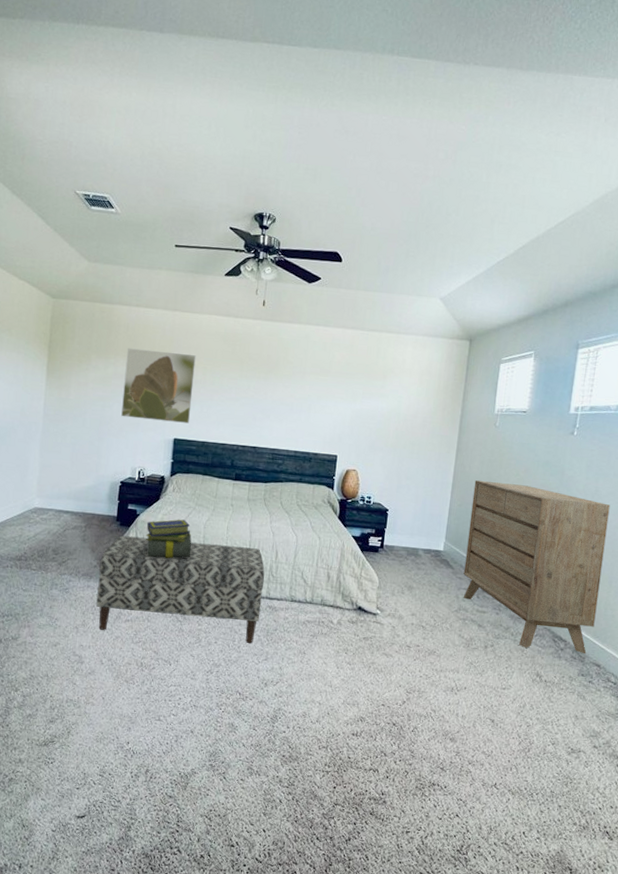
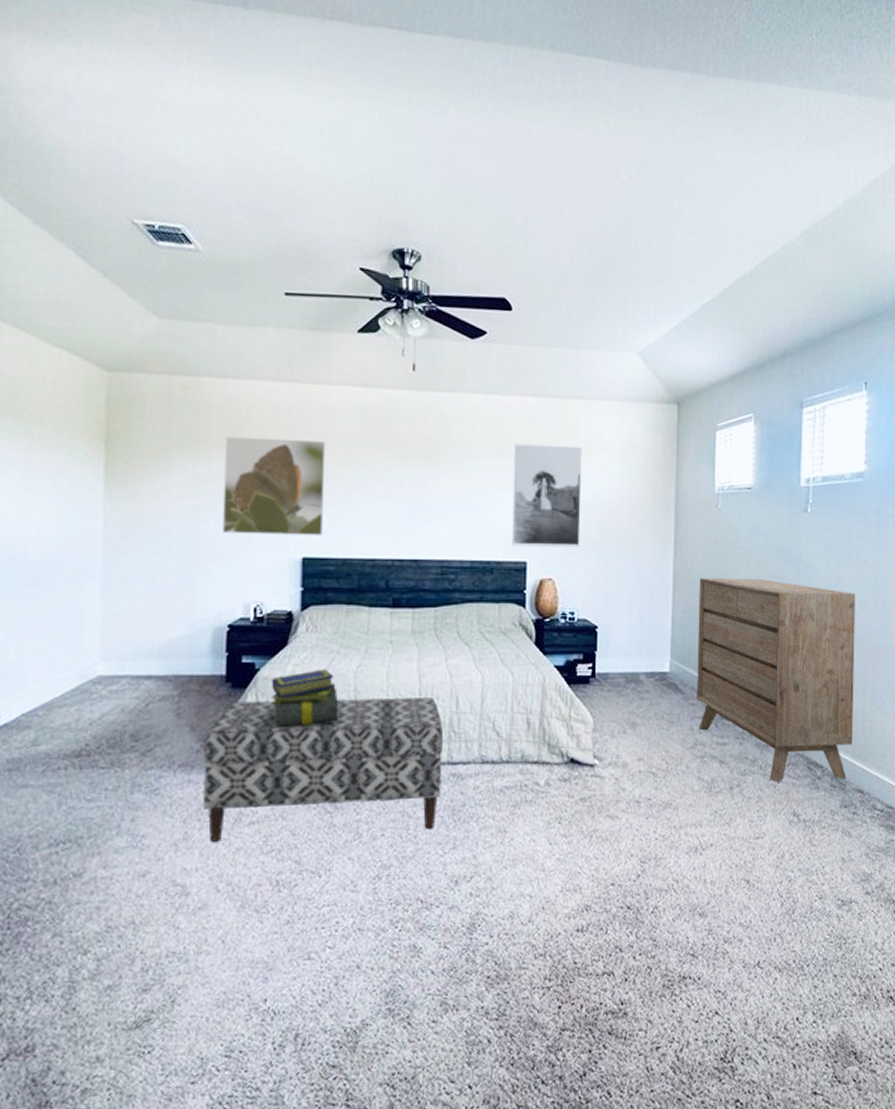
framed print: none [327,365,388,448] -> present [512,443,582,547]

